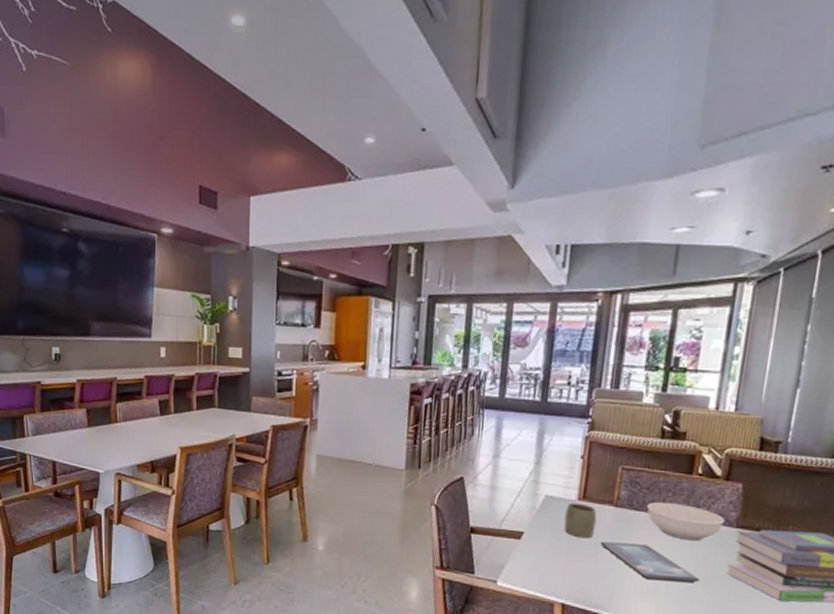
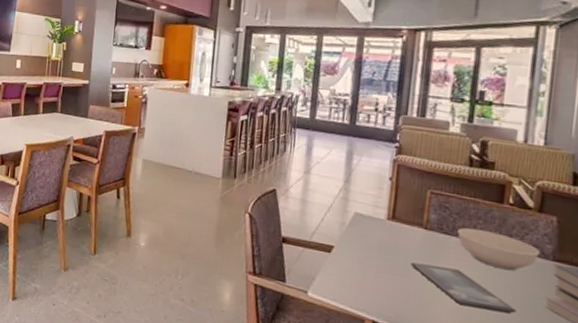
mug: present [564,502,597,538] -> none [373,221,407,258]

